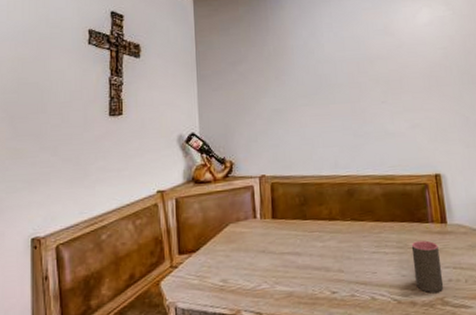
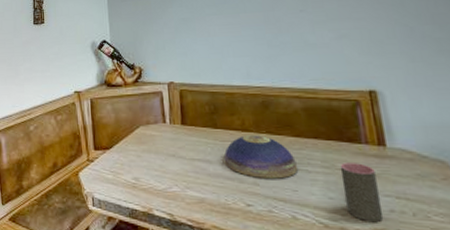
decorative bowl: none [312,223,378,265] -> present [223,135,299,179]

